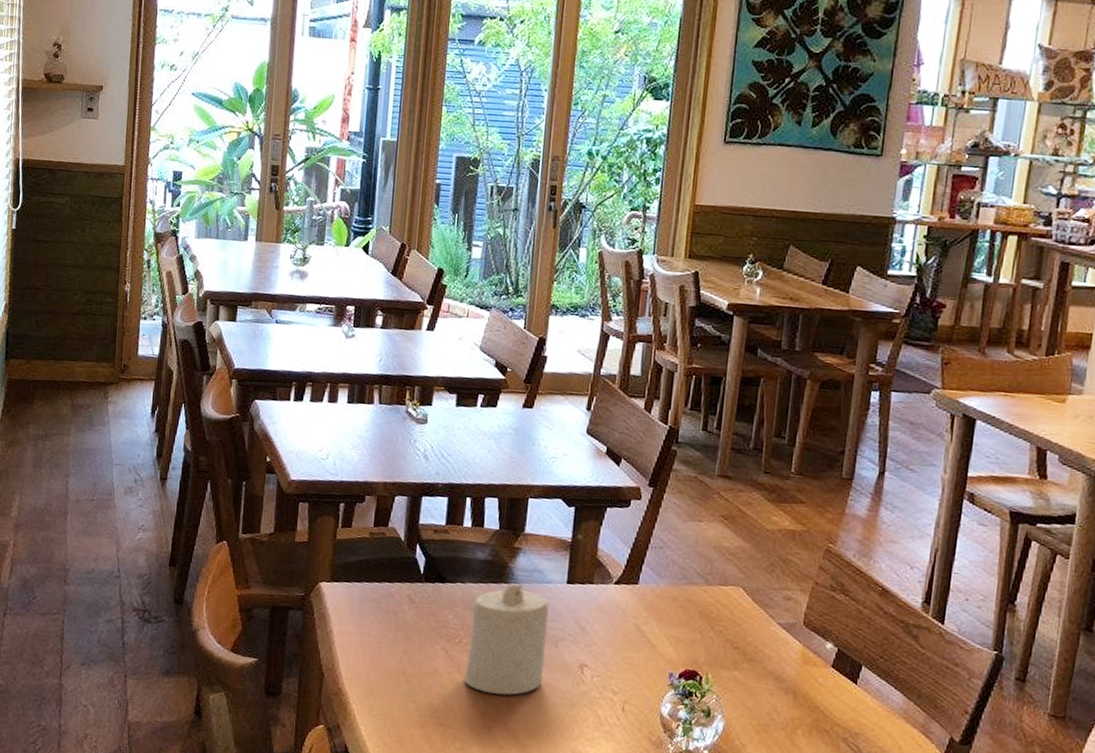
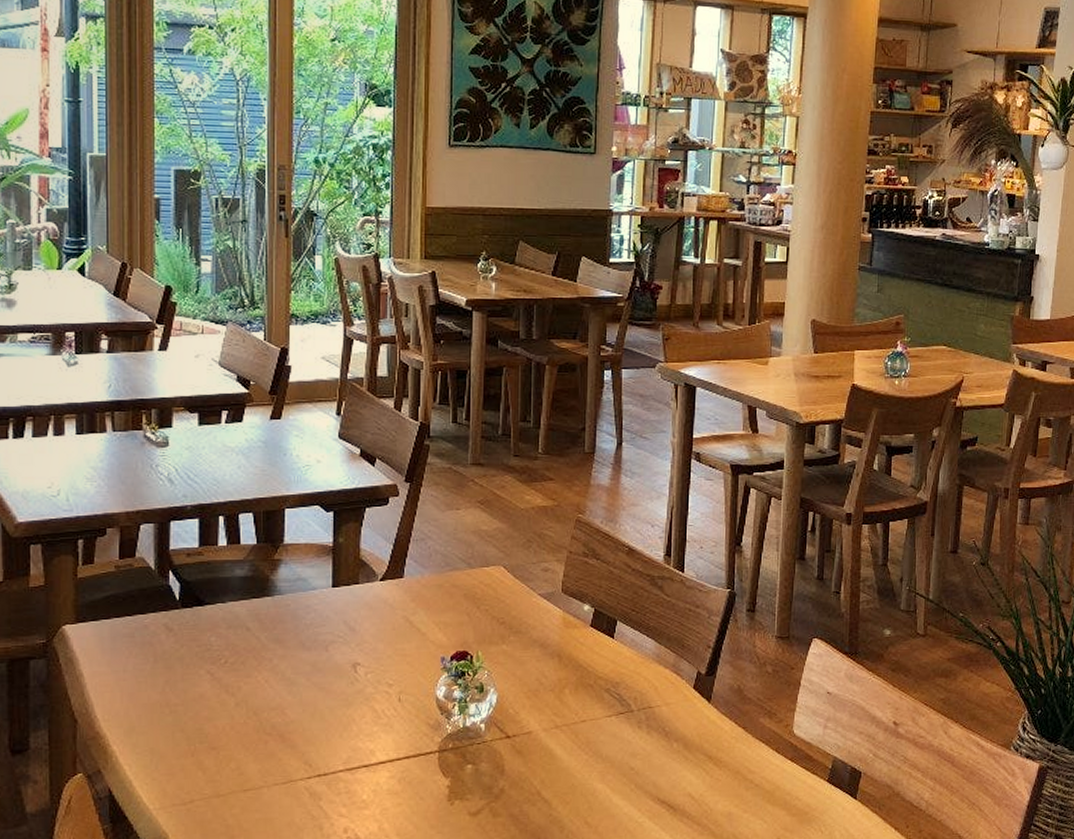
candle: present [465,583,549,695] -> none [234,595,316,708]

